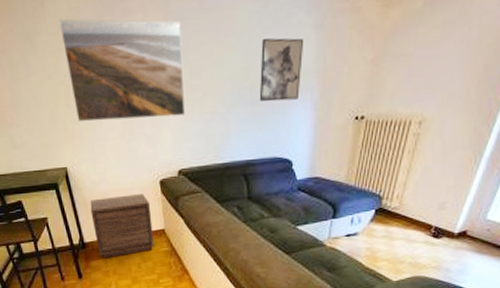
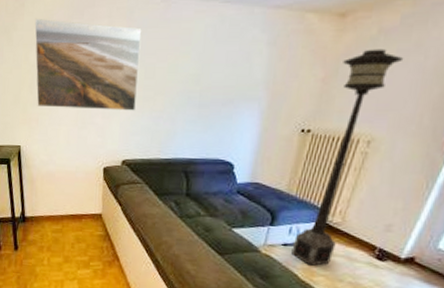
nightstand: present [89,194,154,258] -> none [35,177,92,234]
wall art: present [259,38,304,102] -> none [207,49,257,107]
floor lamp: none [355,22,450,252] -> present [291,49,404,266]

